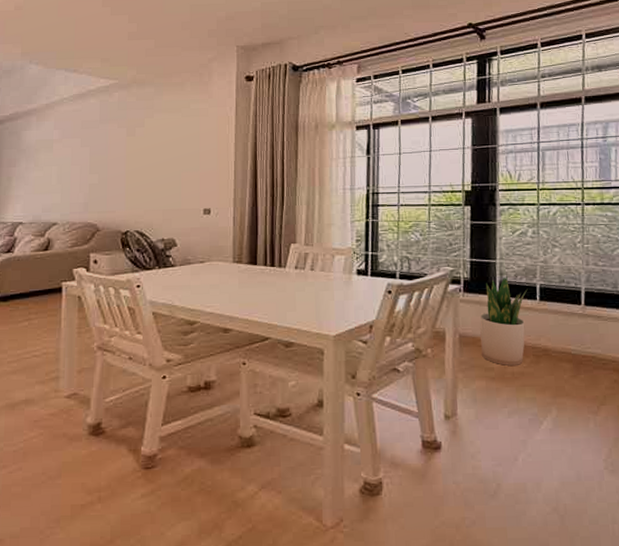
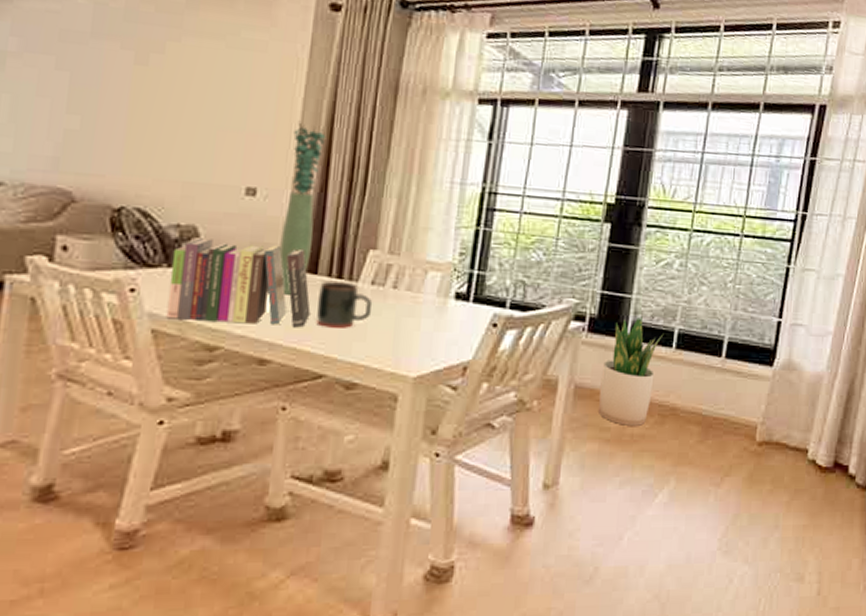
books: none [161,246,255,305] -> present [166,238,311,328]
vase: none [229,159,253,281] -> present [279,120,326,295]
mug: none [259,268,298,303] -> present [317,280,373,328]

